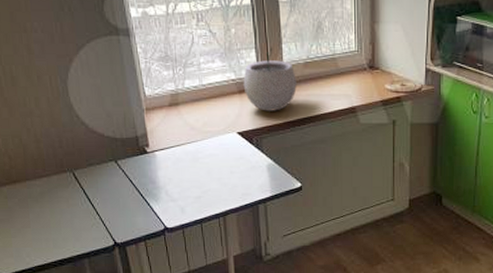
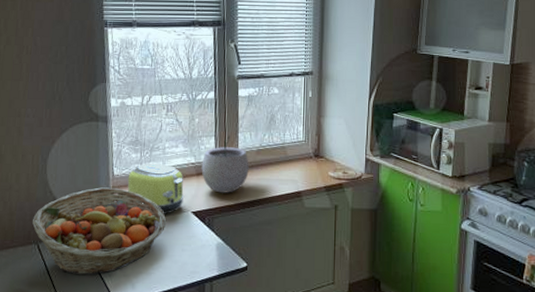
fruit basket: none [62,109,211,202] -> present [32,187,167,276]
toaster: none [162,80,228,137] -> present [127,163,185,216]

